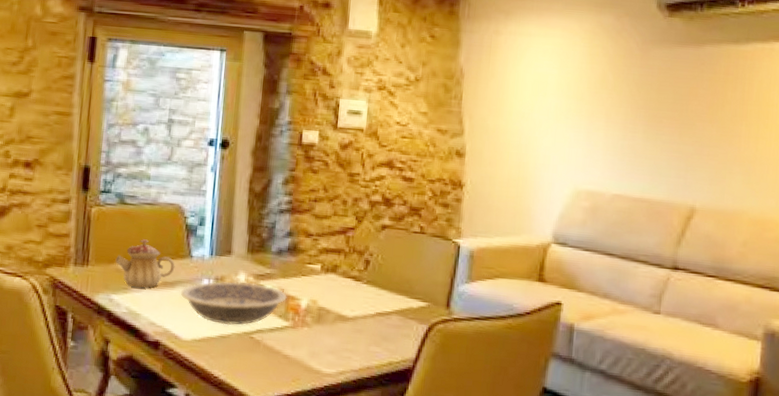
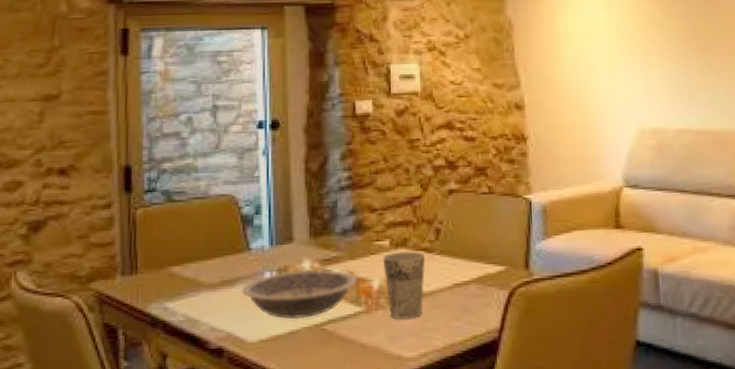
teapot: present [115,239,175,288] -> none [167,237,233,292]
cup: none [312,276,353,339] -> present [382,251,426,320]

